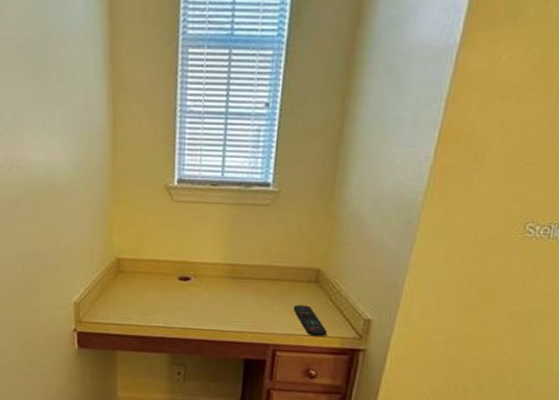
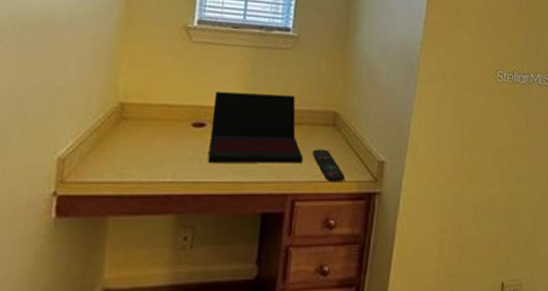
laptop: none [194,249,284,318] -> present [208,92,303,164]

